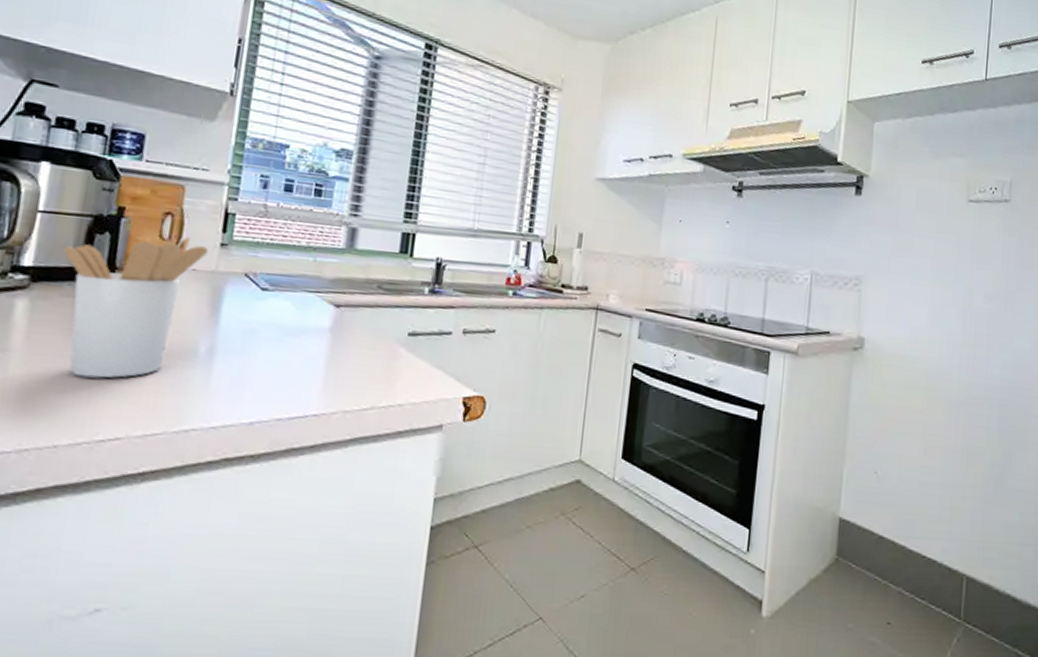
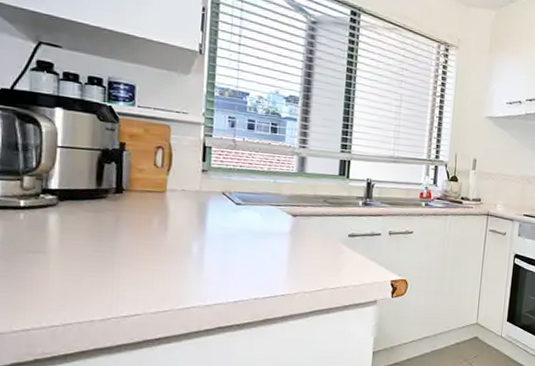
utensil holder: present [63,236,208,379] -> none [80,165,193,272]

